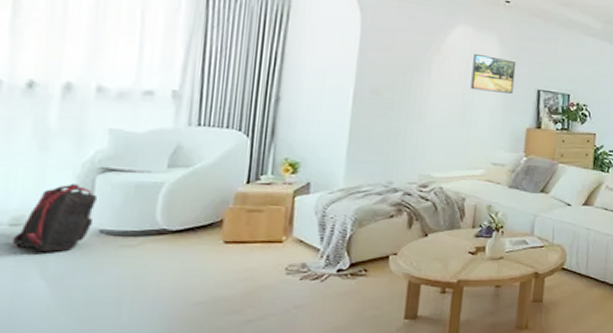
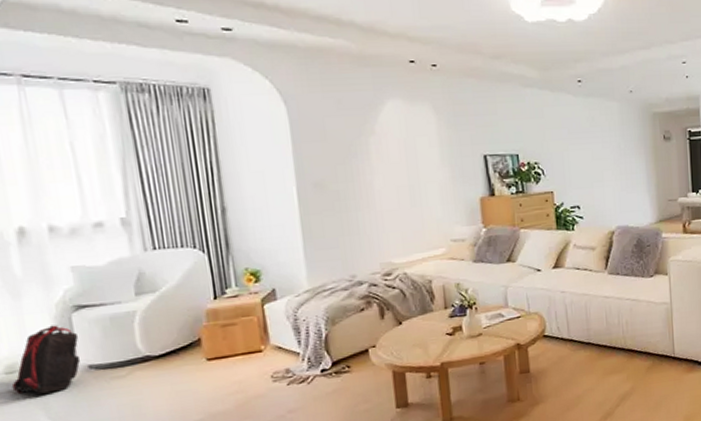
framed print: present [470,54,517,94] -> none [410,127,459,167]

